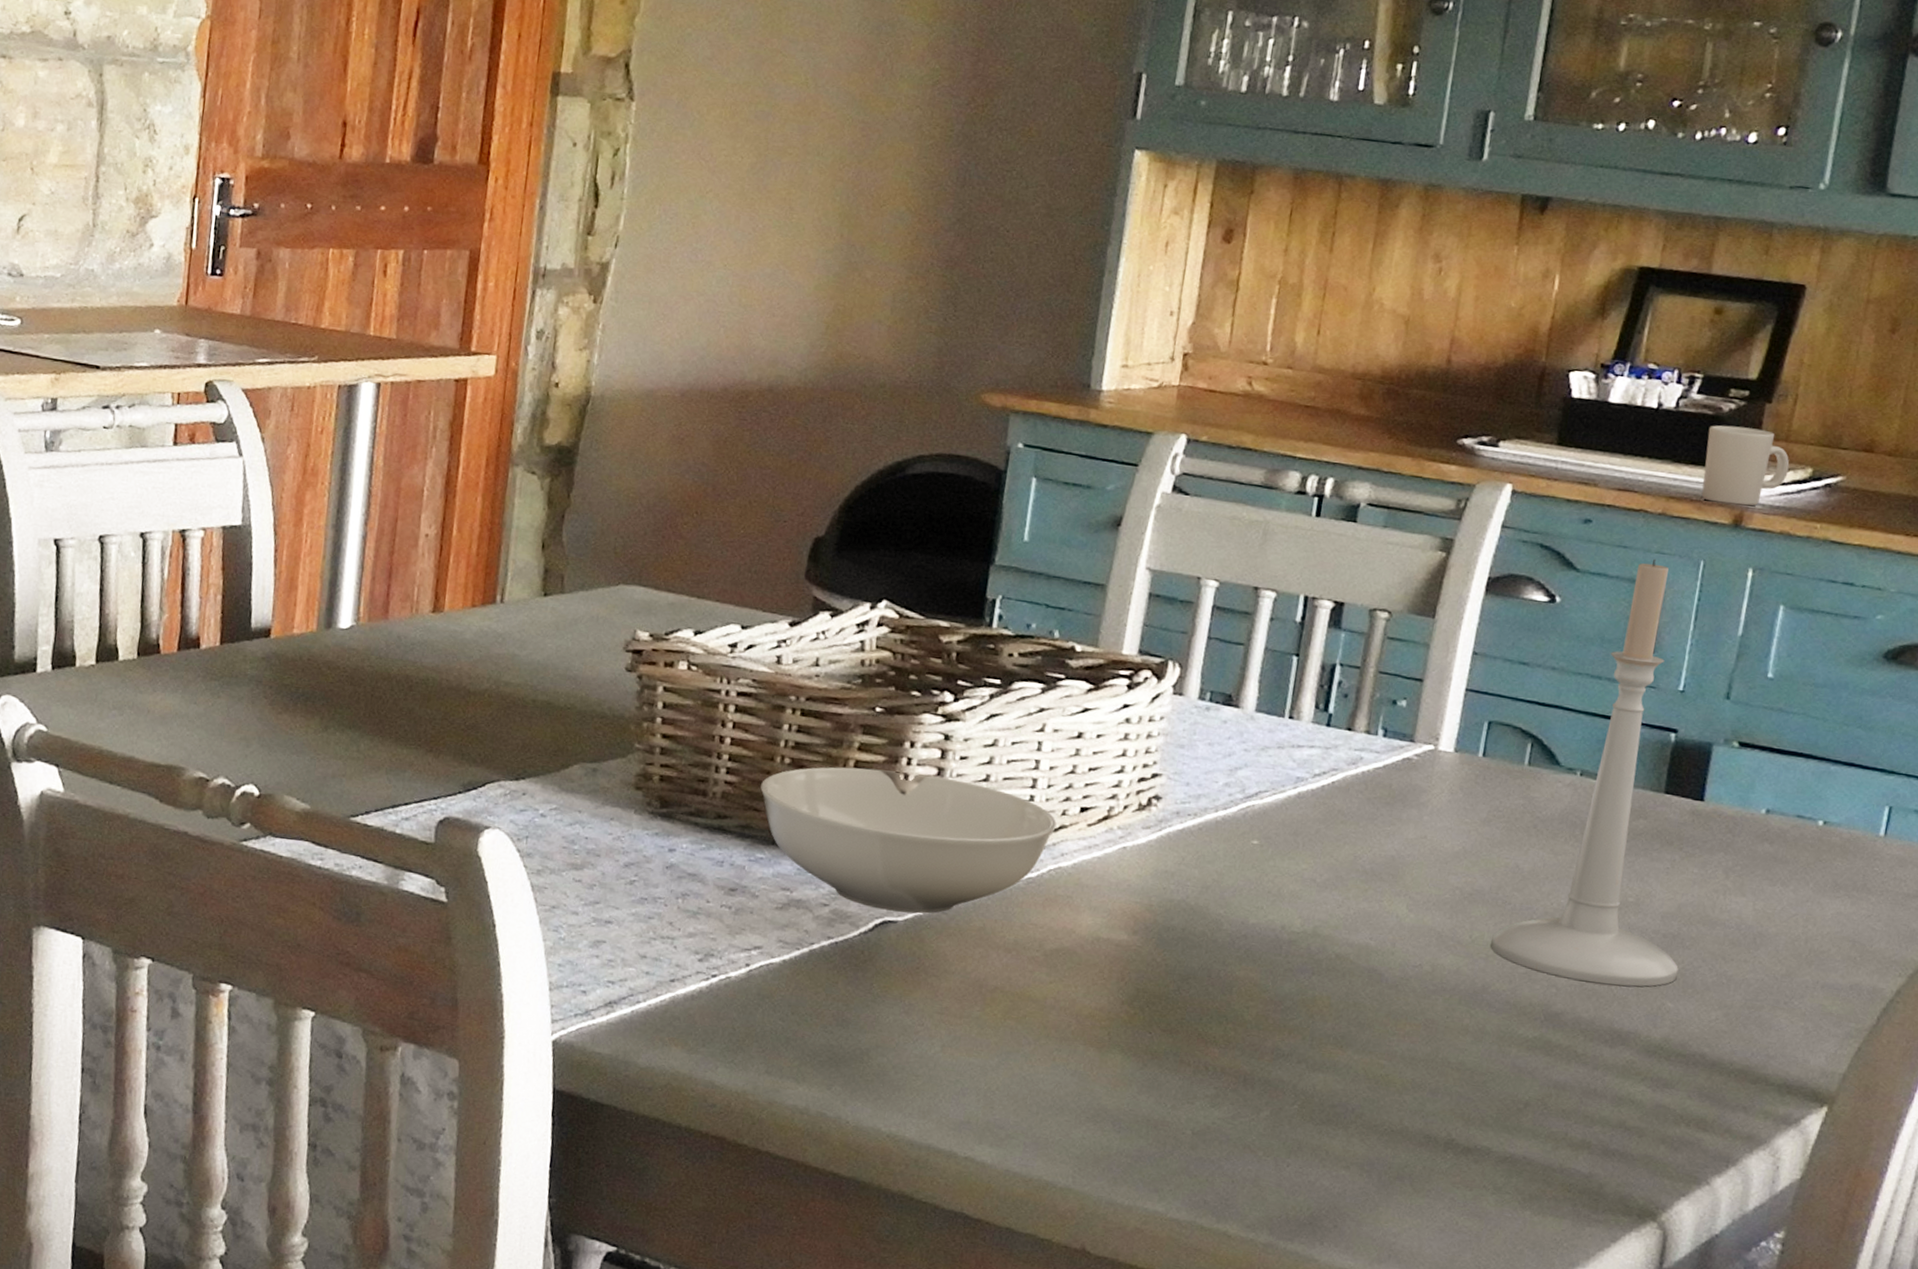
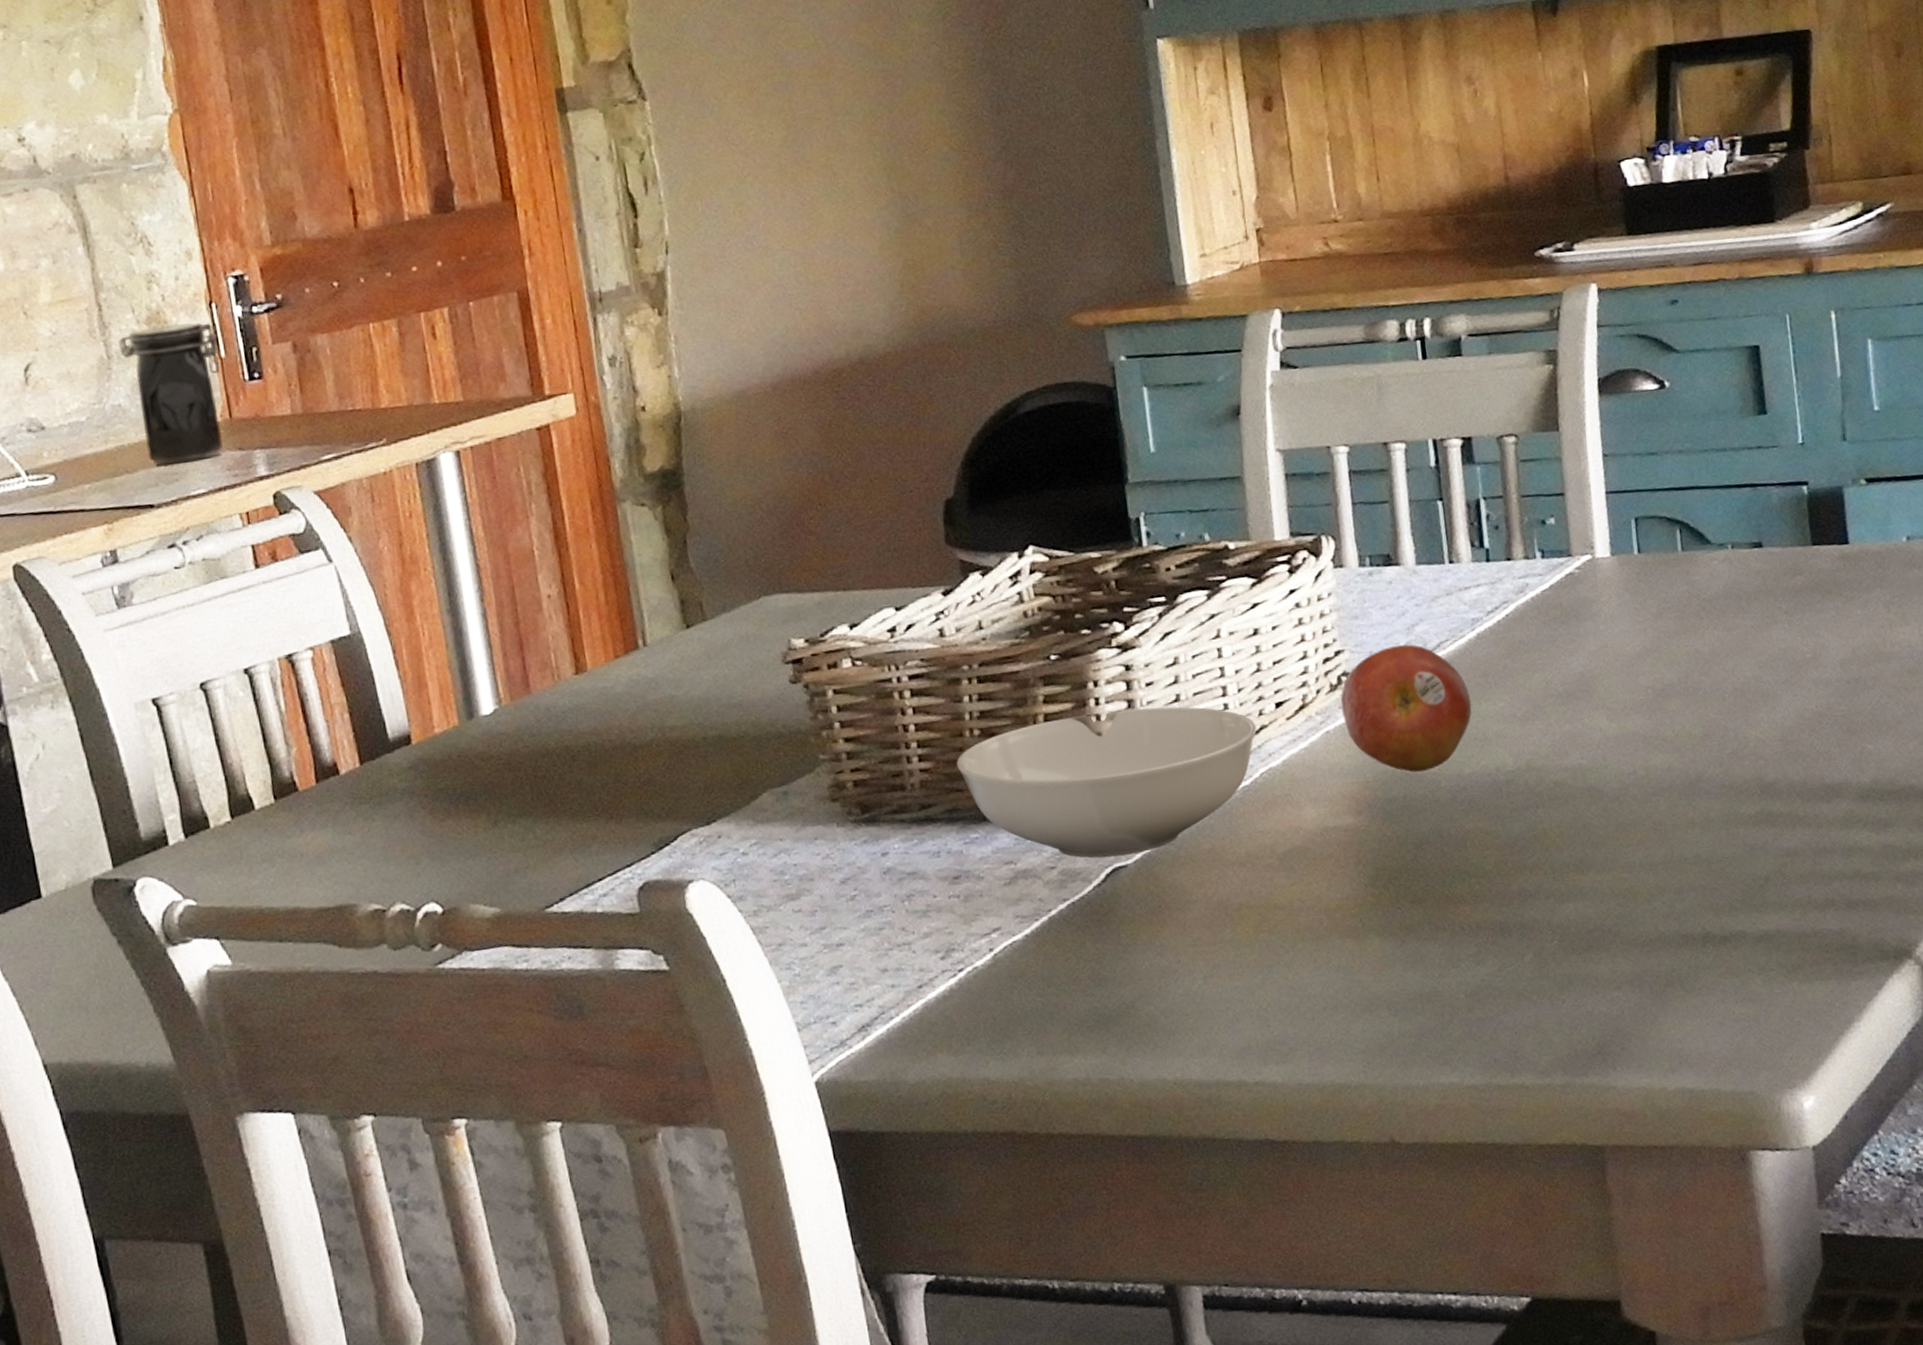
jar: none [105,207,192,338] -> present [118,322,223,466]
fruit: none [1143,782,1275,910] -> present [1340,644,1472,773]
candlestick: present [1490,558,1679,988] -> none [1693,323,1870,748]
mug: present [1701,425,1790,507] -> none [1759,175,1842,256]

